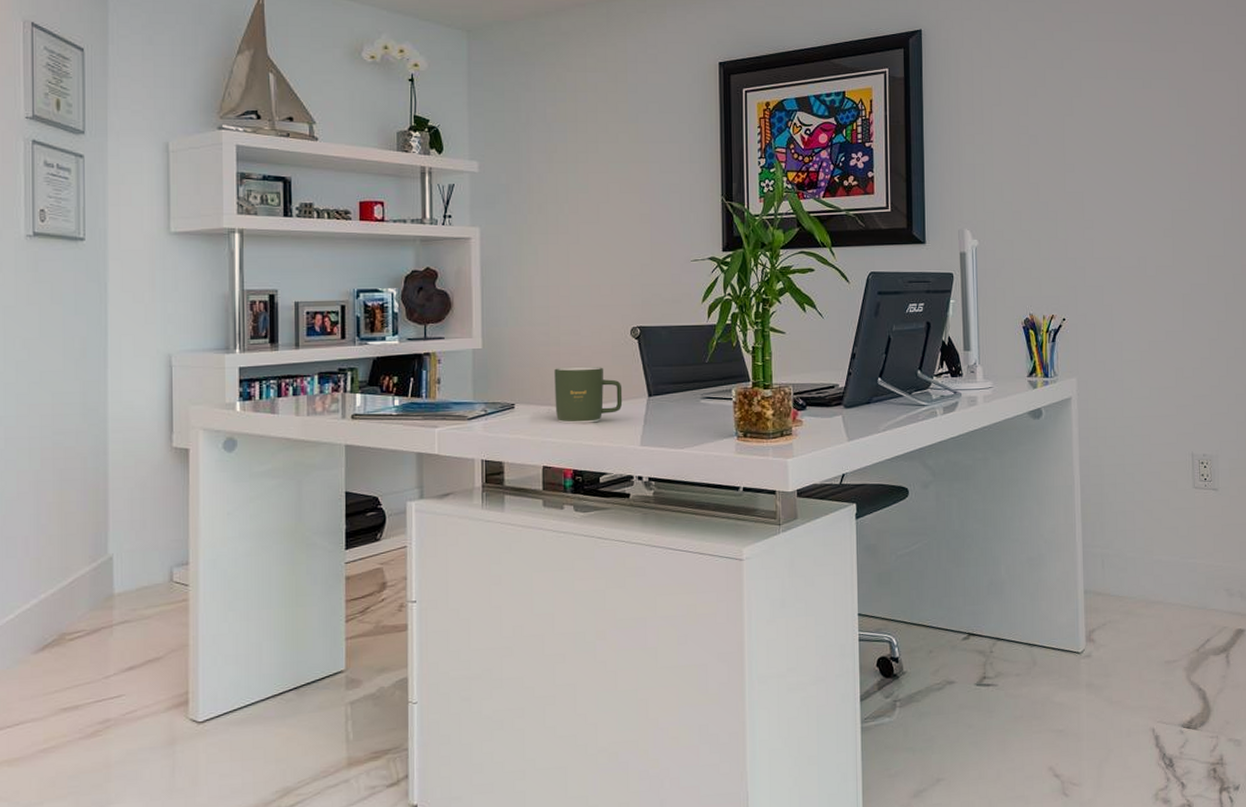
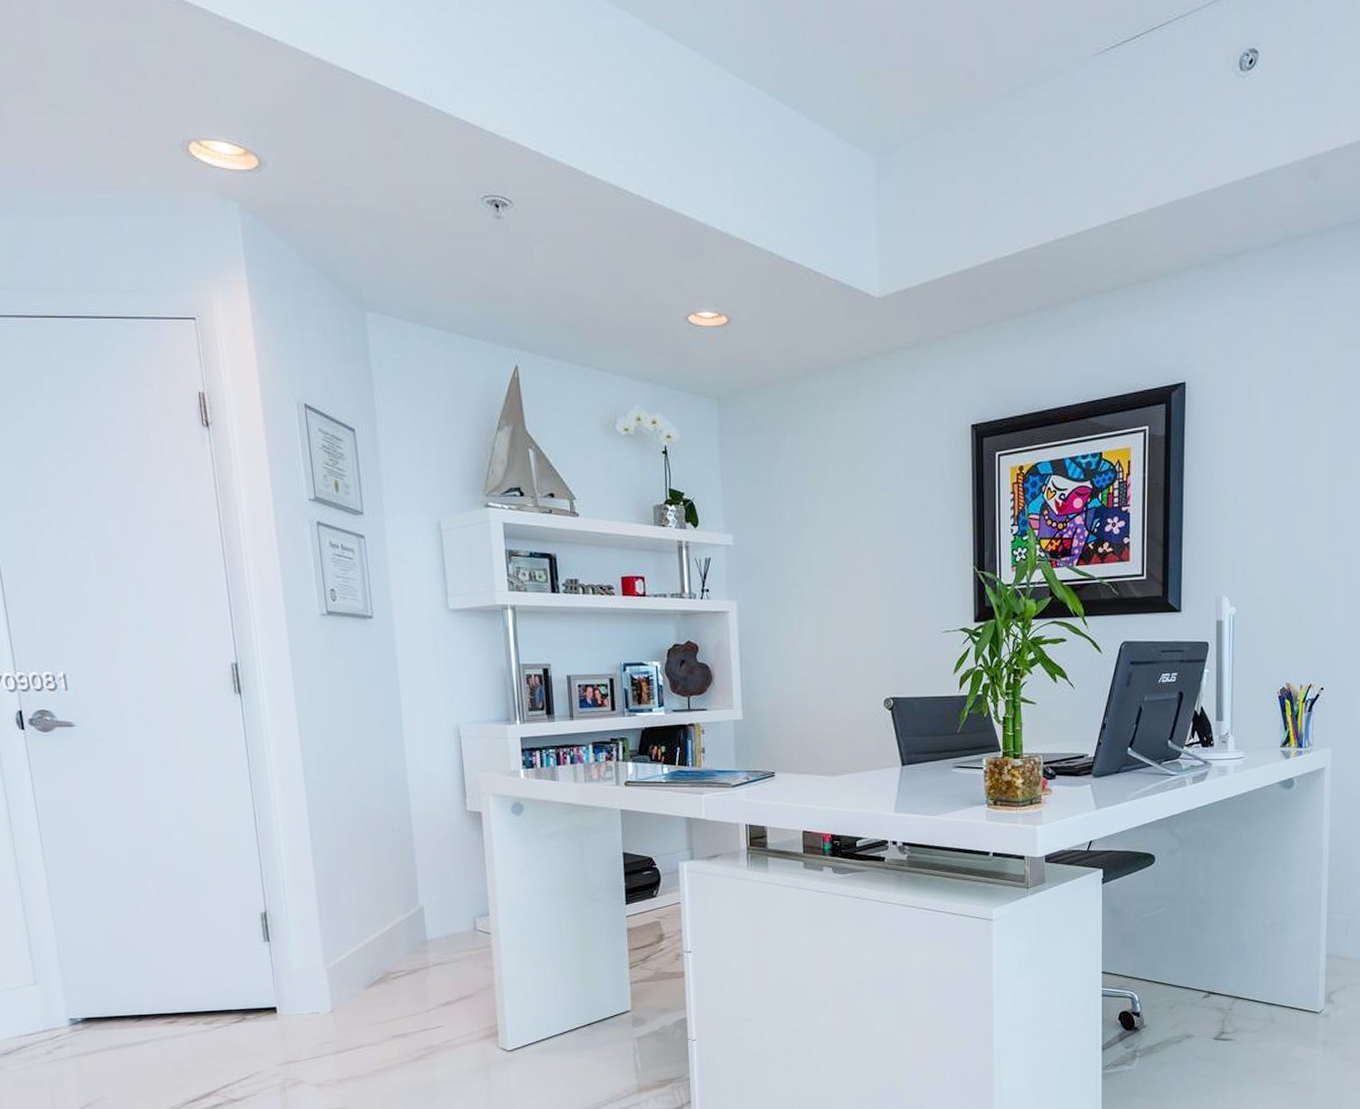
mug: present [554,366,623,424] -> none [811,736,877,791]

